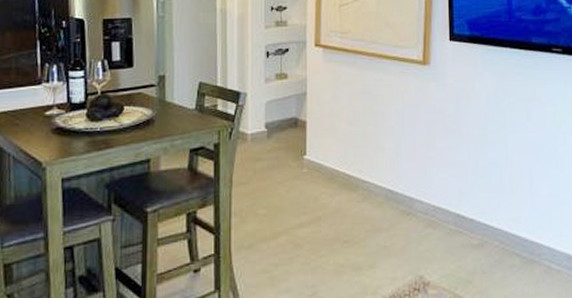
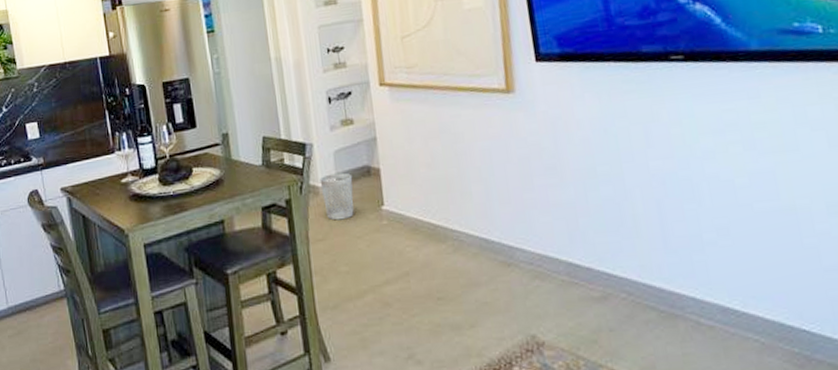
wastebasket: none [249,122,281,166] -> present [319,172,354,221]

